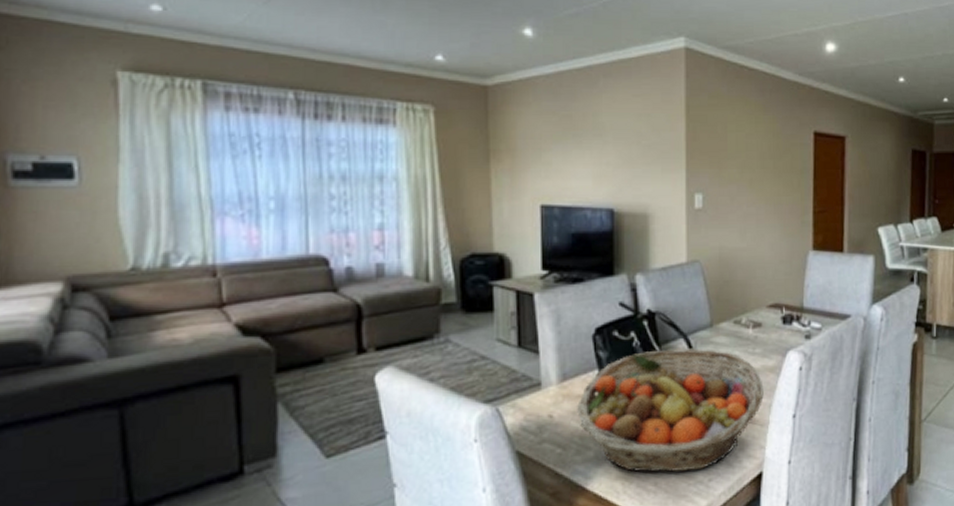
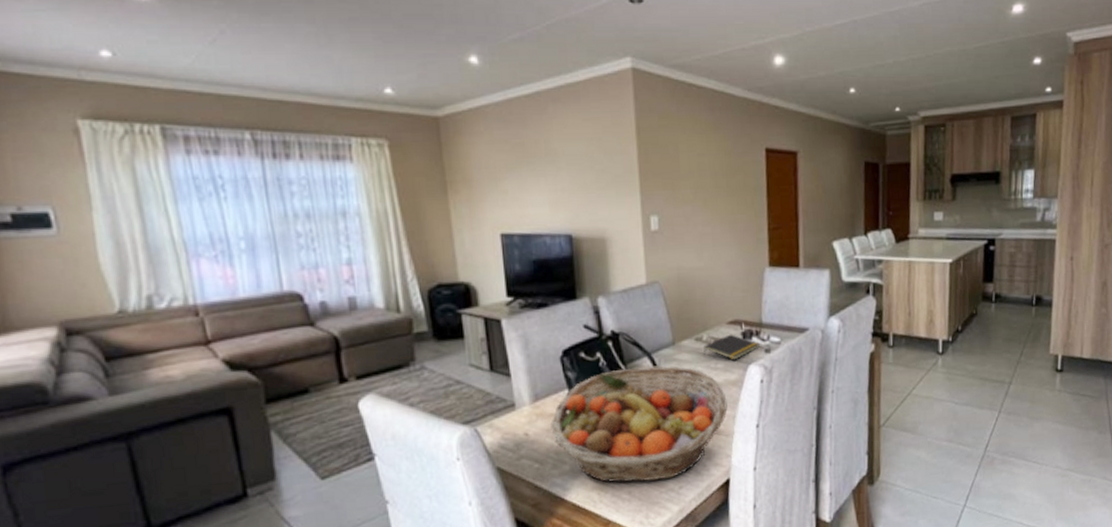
notepad: none [742,318,800,346] -> present [703,334,760,360]

